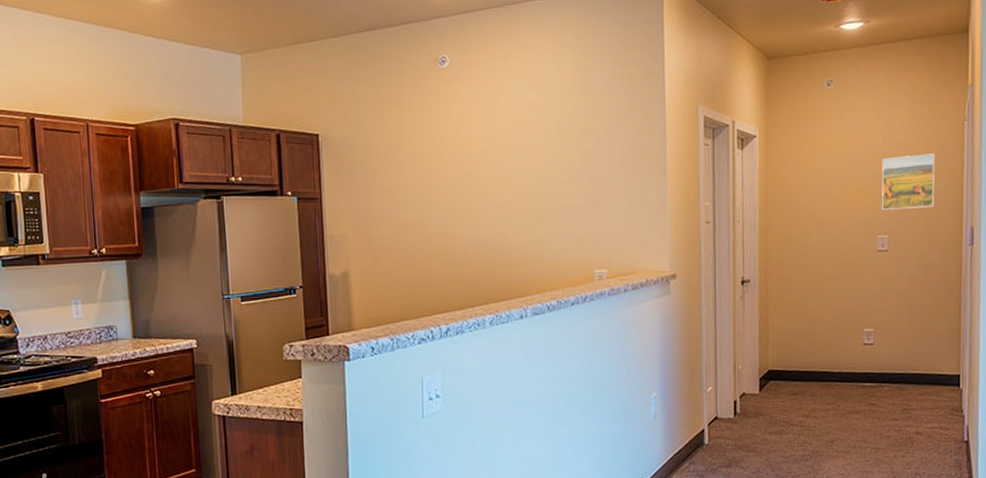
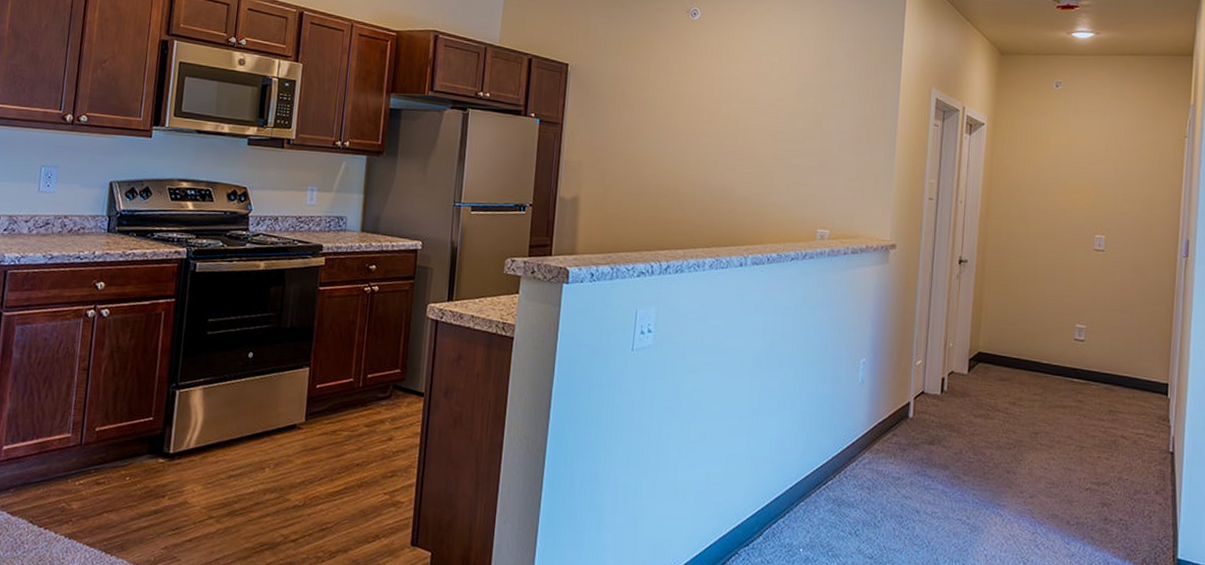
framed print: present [881,153,935,210] -> none [1100,162,1155,215]

